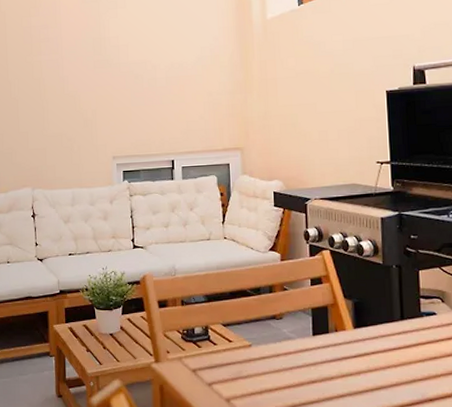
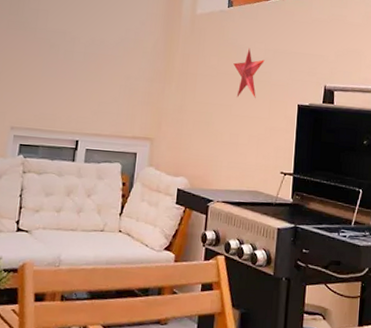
decorative star: none [312,42,344,94] -> present [233,48,265,98]

